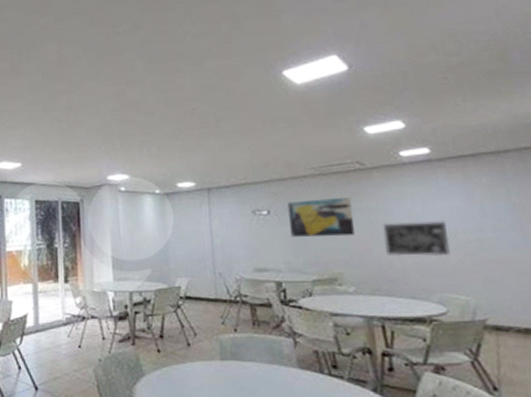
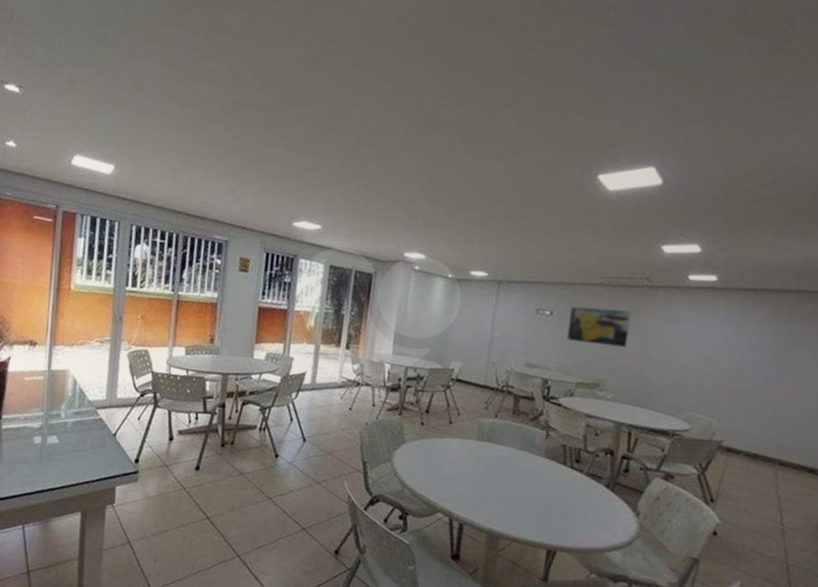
wall art: present [383,221,450,257] -> none [650,341,712,379]

